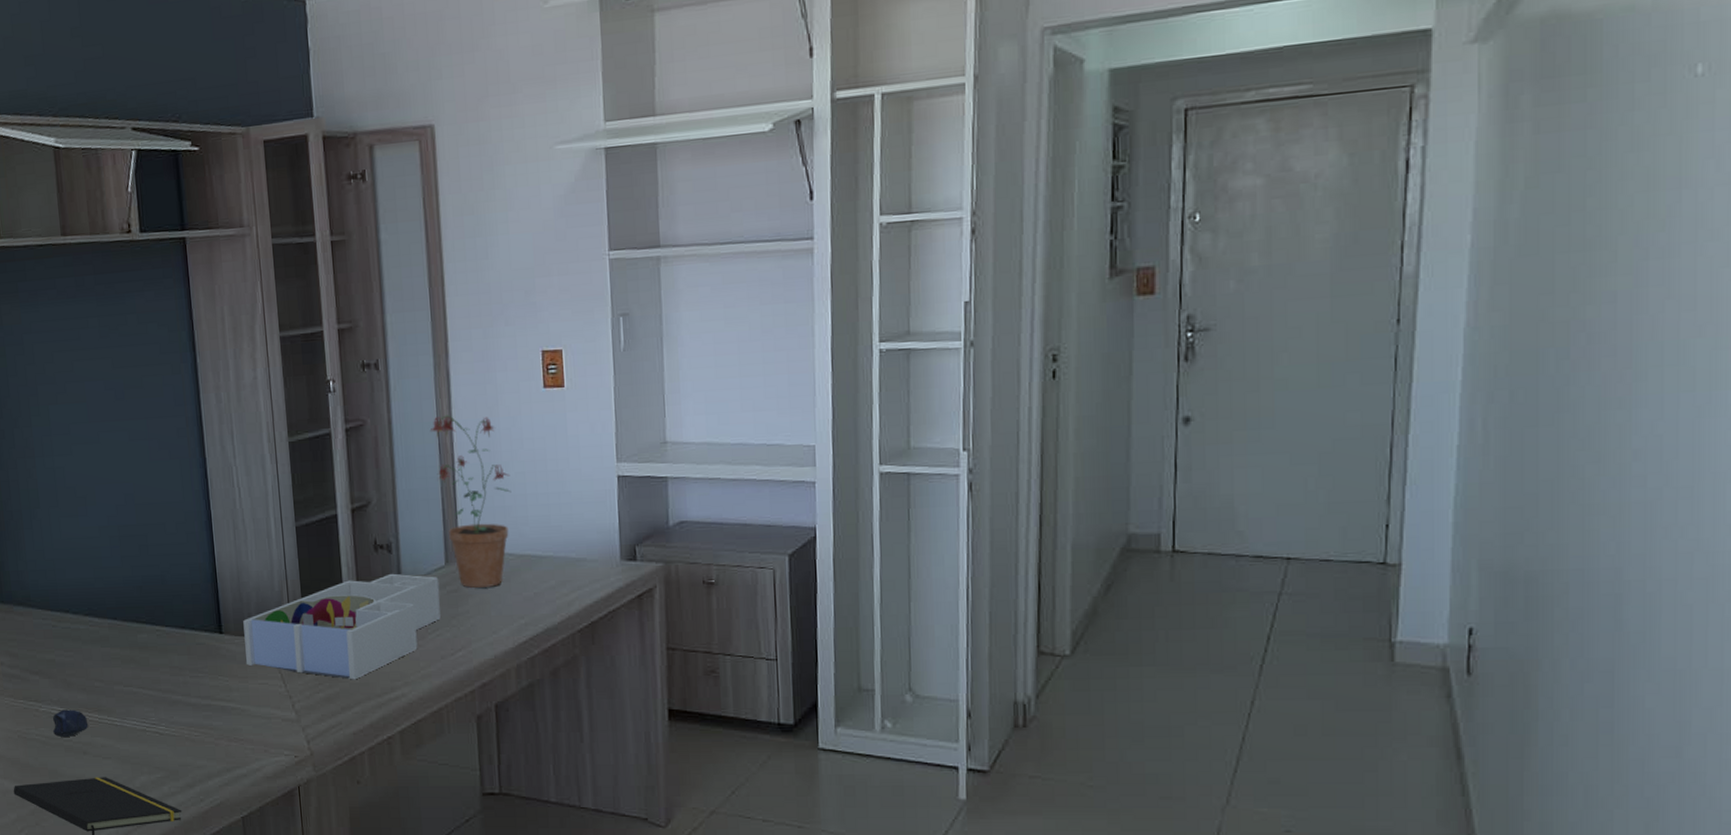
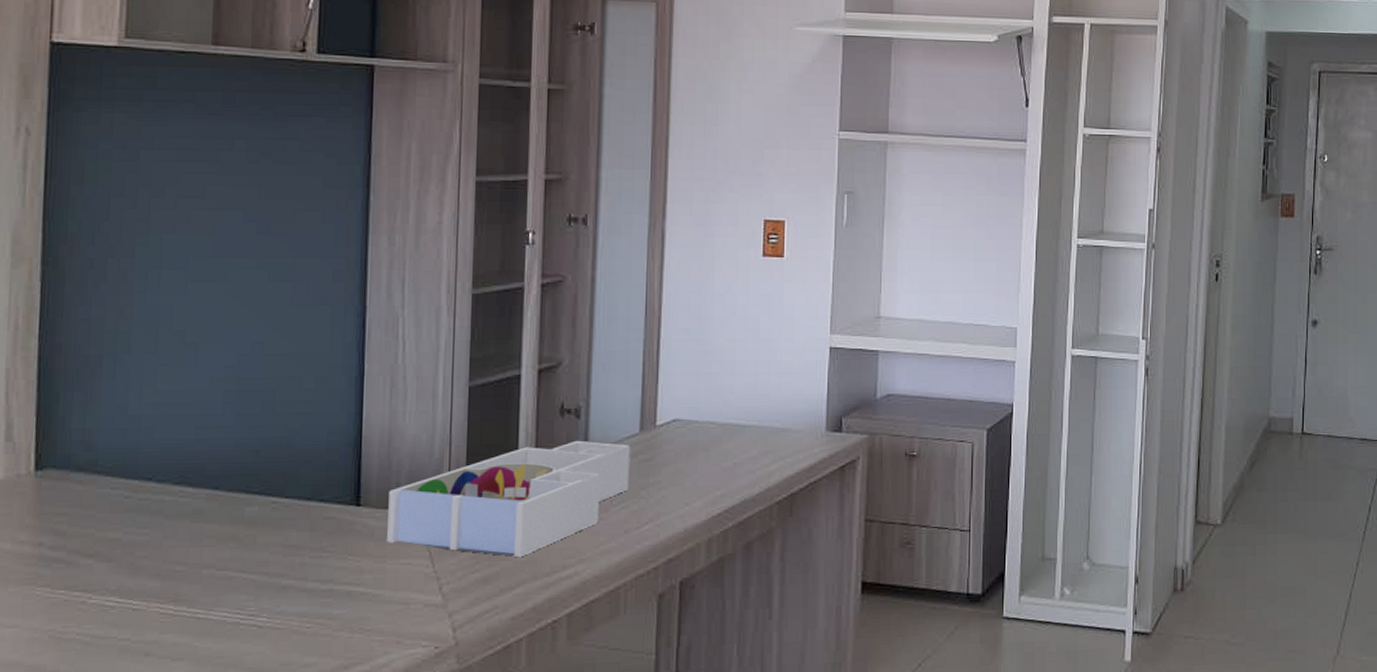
computer mouse: present [53,709,89,737] -> none [104,600,158,635]
potted plant: present [429,415,512,588] -> none [637,277,720,457]

